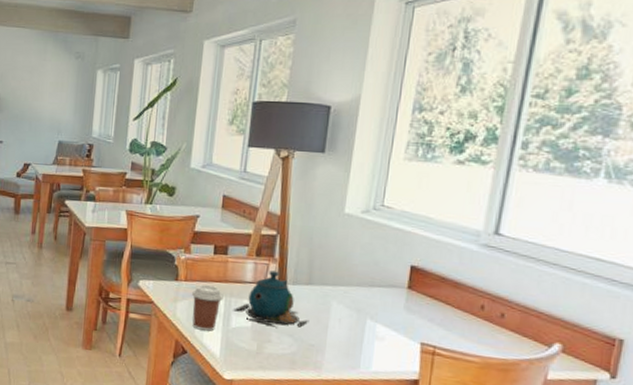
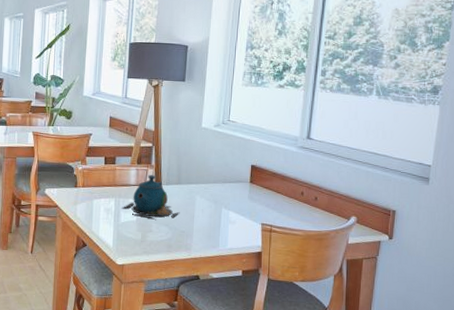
coffee cup: present [192,284,224,331] -> none [89,189,114,227]

